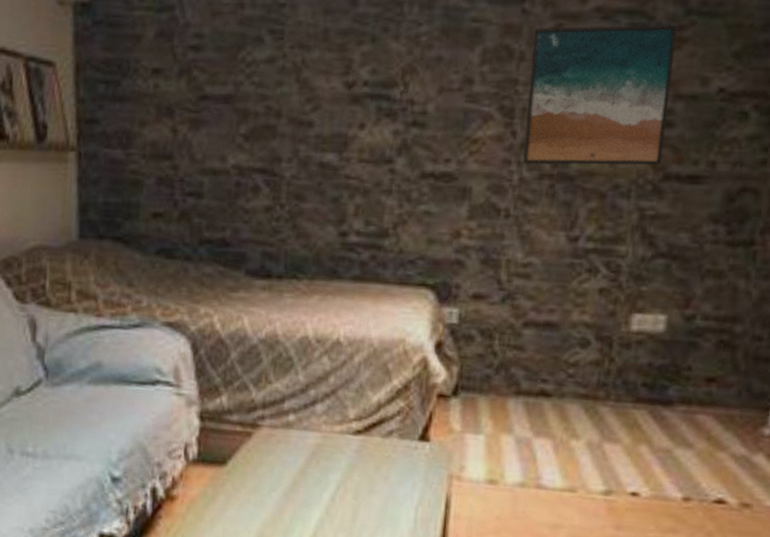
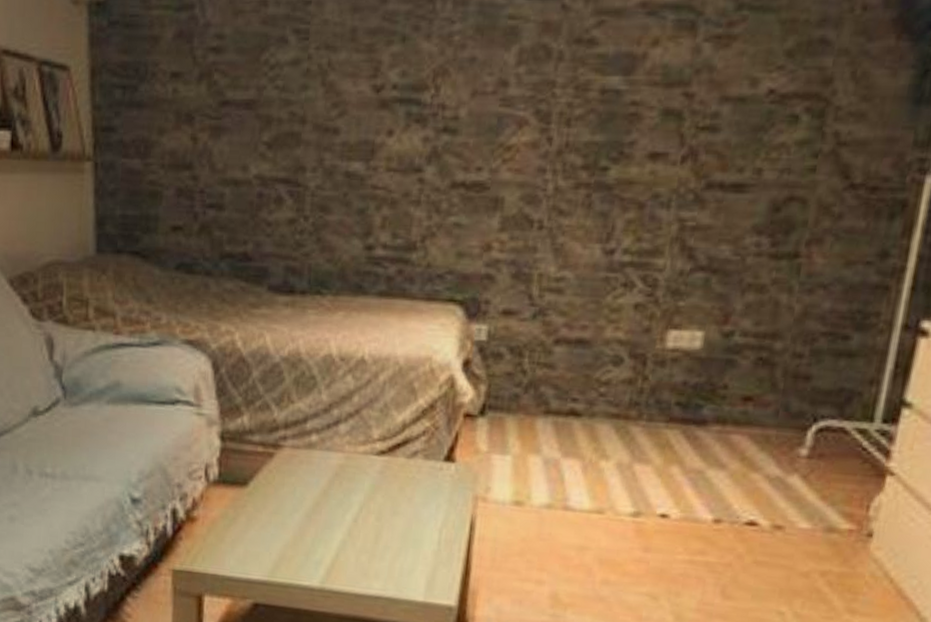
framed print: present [523,25,678,166] -> none [559,21,728,173]

